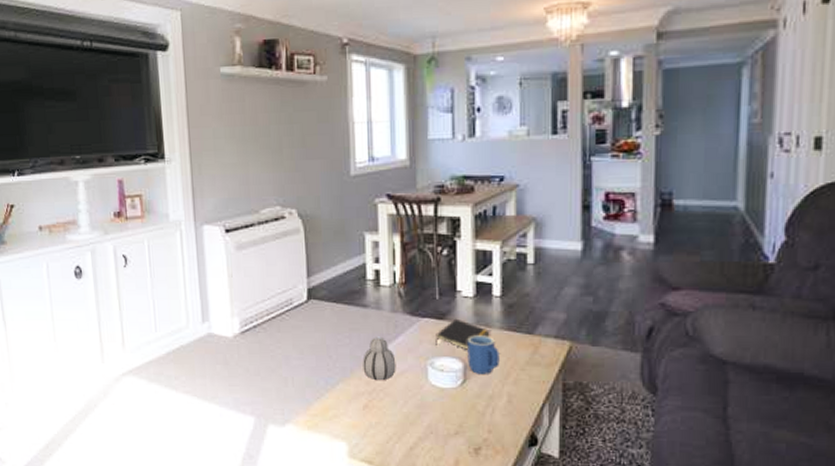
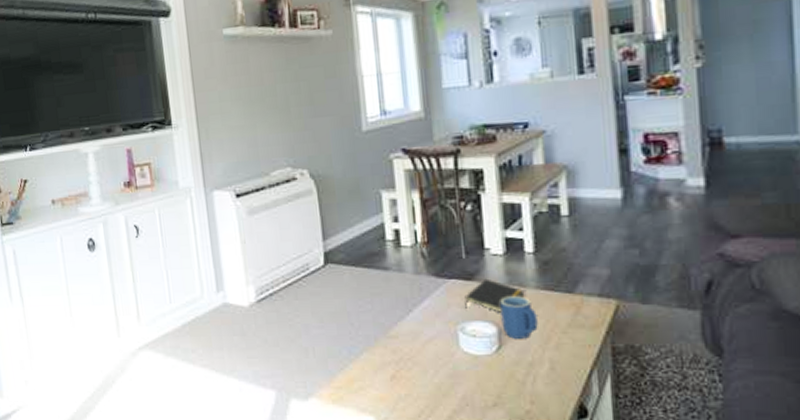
gourd: present [363,336,396,381] -> none [387,301,424,349]

